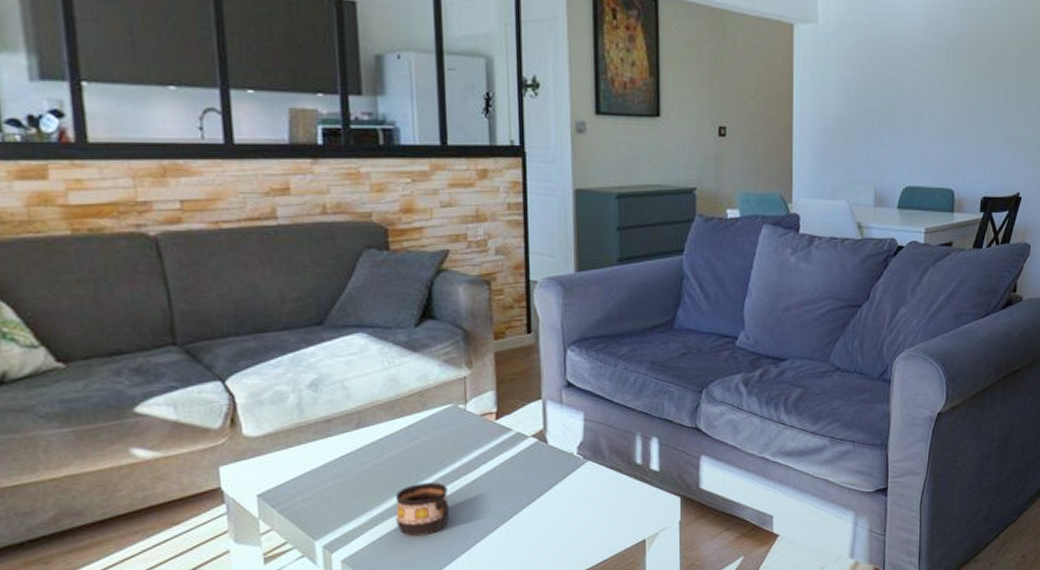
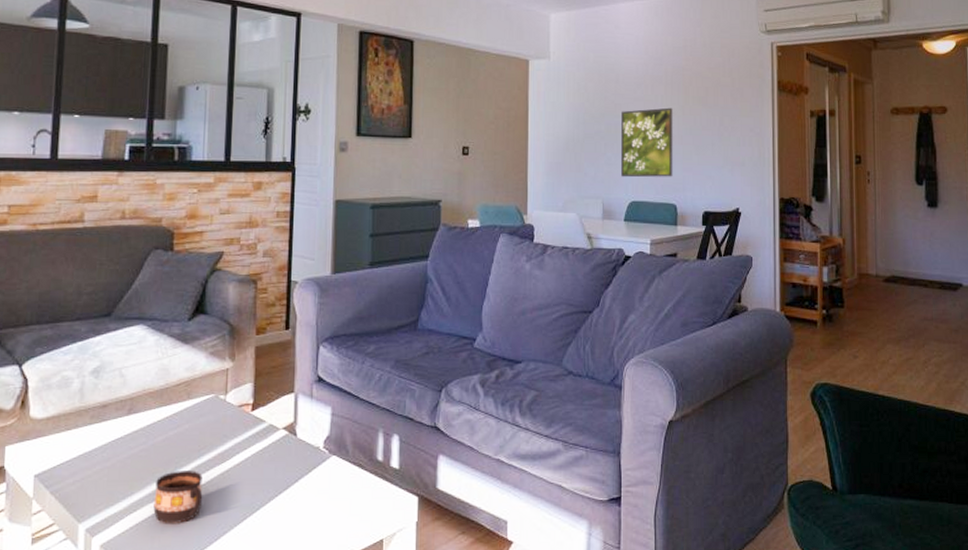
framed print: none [896,81,954,160] -> present [621,107,673,178]

